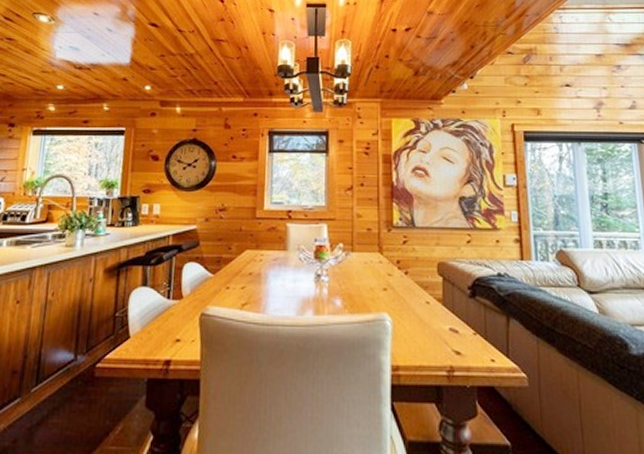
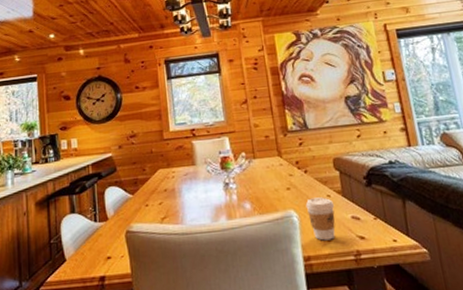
coffee cup: none [401,303,433,351] -> present [305,197,336,241]

